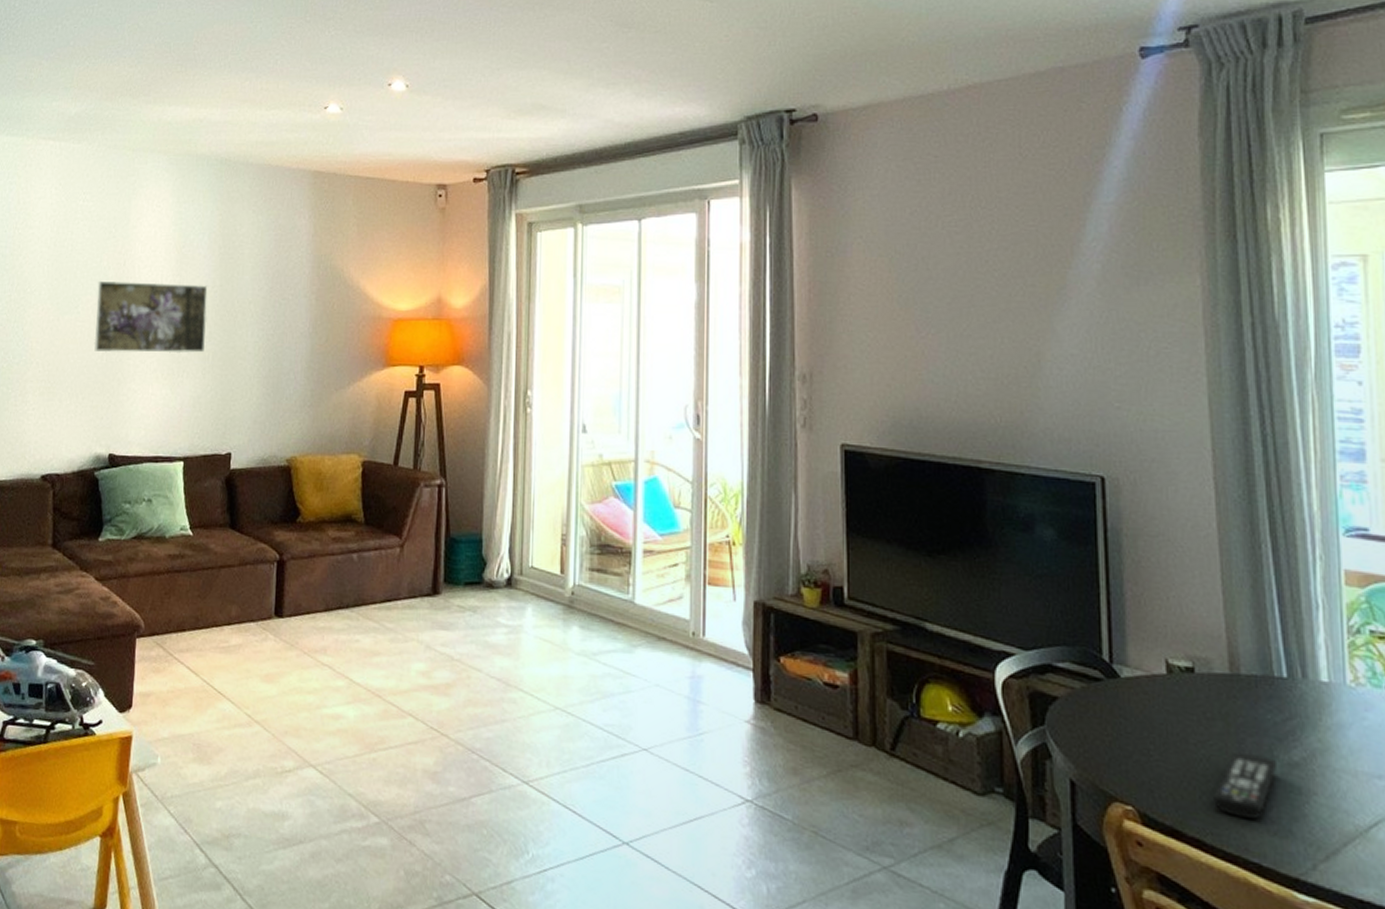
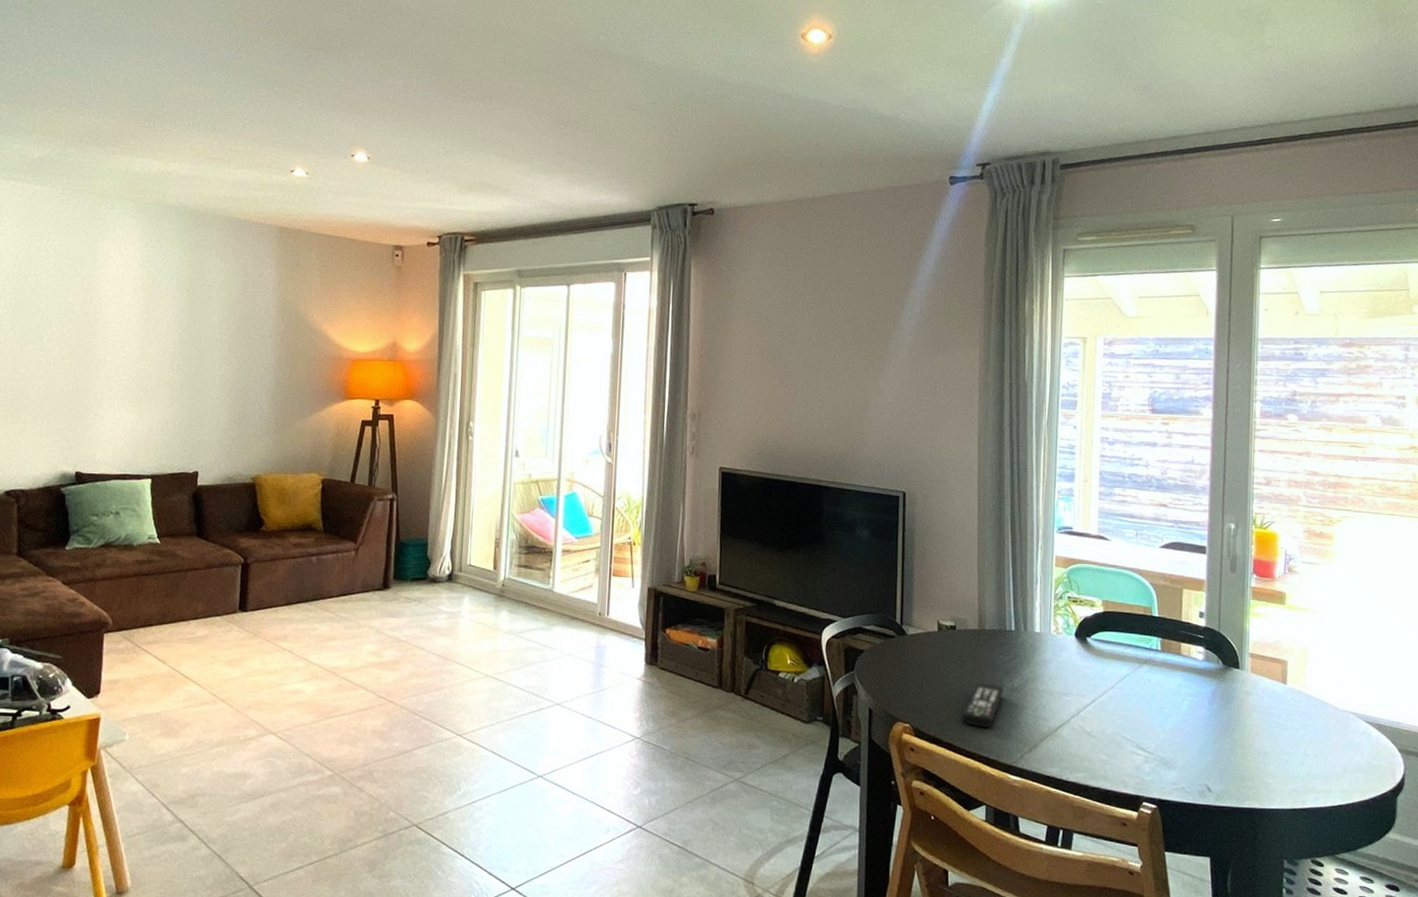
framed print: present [94,281,208,354] -> none [59,315,176,383]

